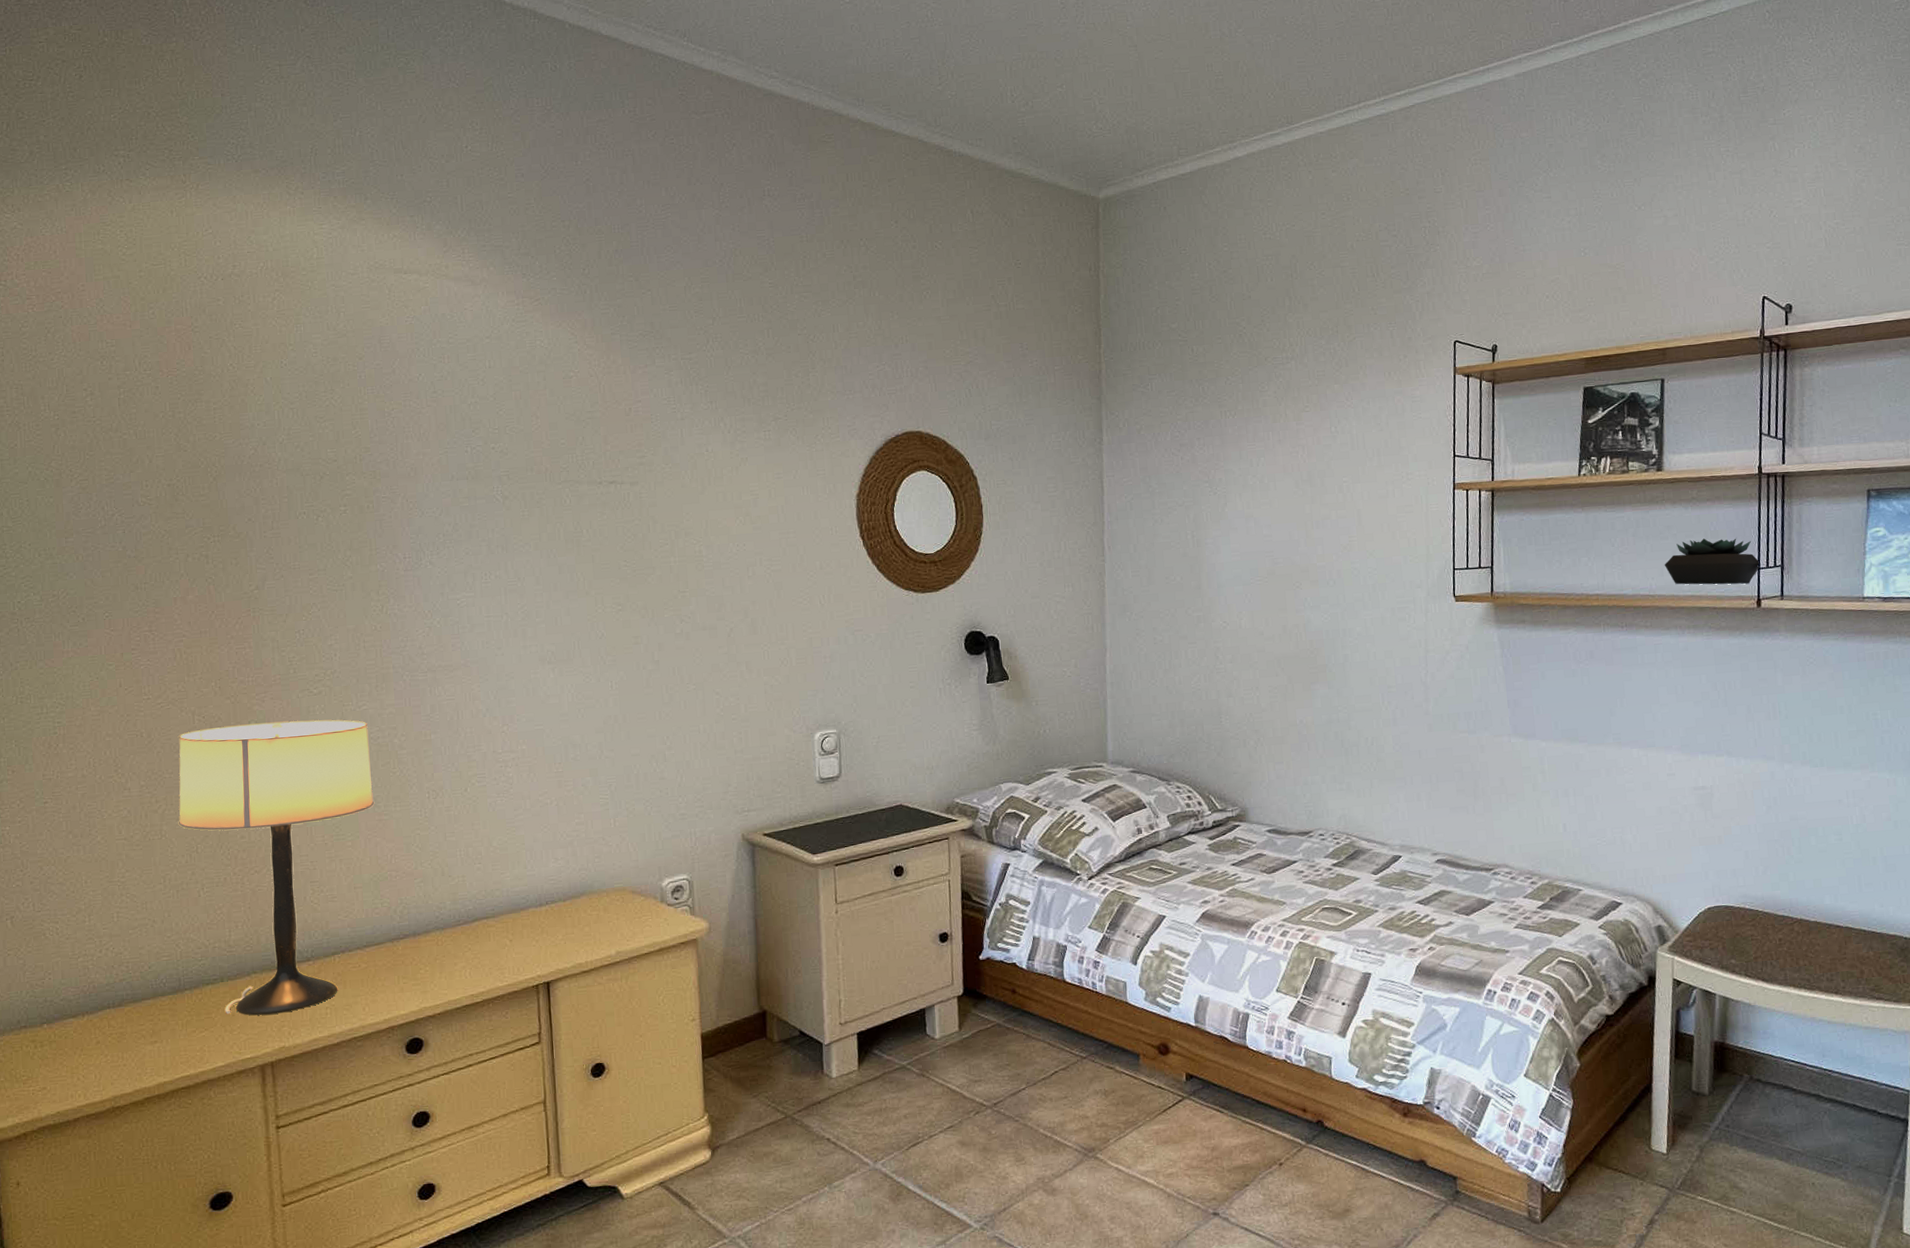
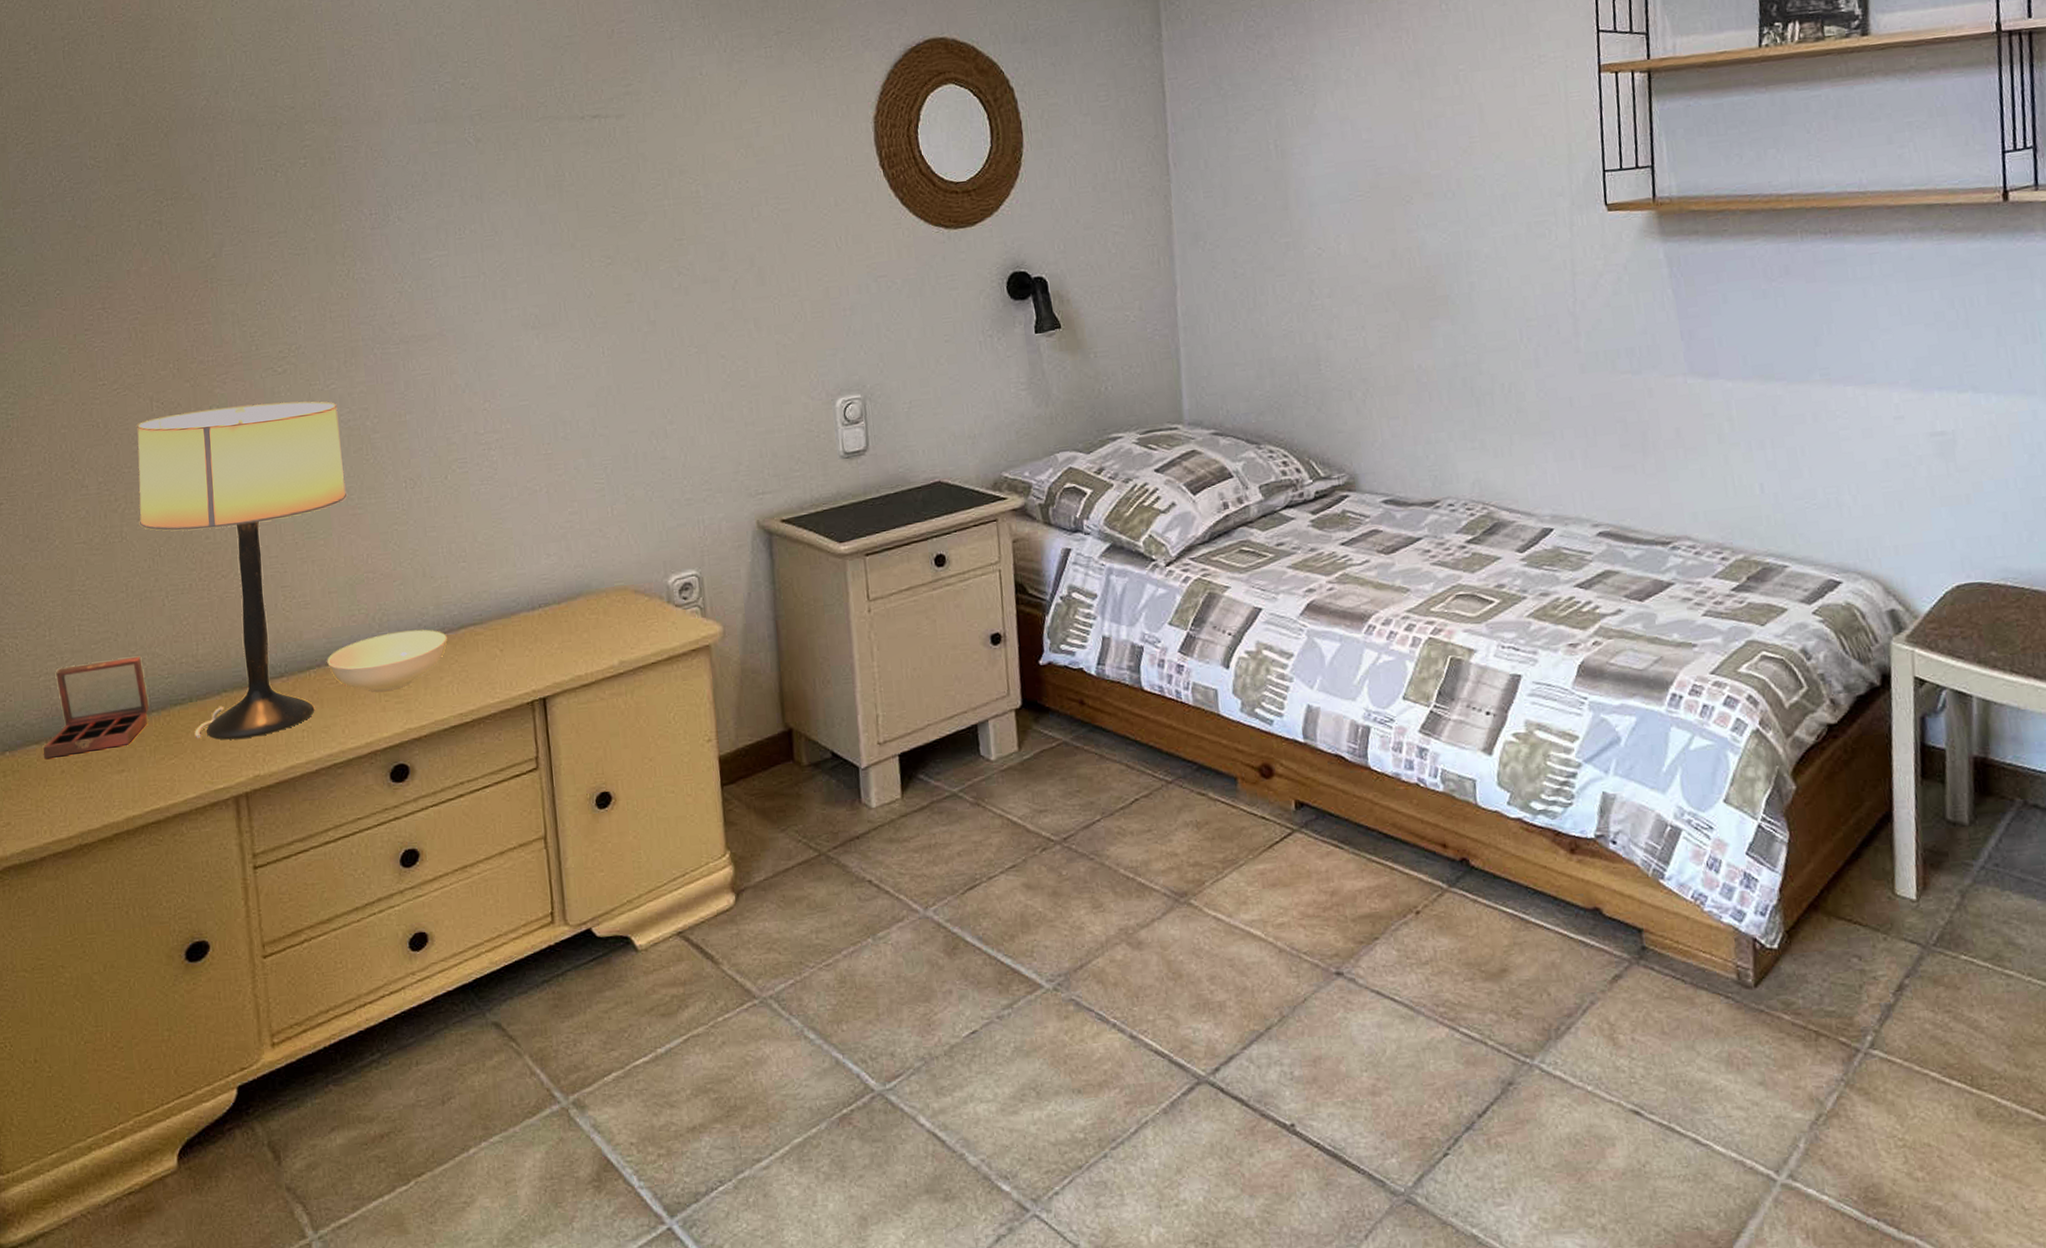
jewelry box: none [79,940,183,1031] -> present [42,656,149,759]
bowl: none [351,922,462,975] -> present [327,630,447,692]
succulent plant: present [1664,538,1762,585] -> none [1876,115,2007,177]

